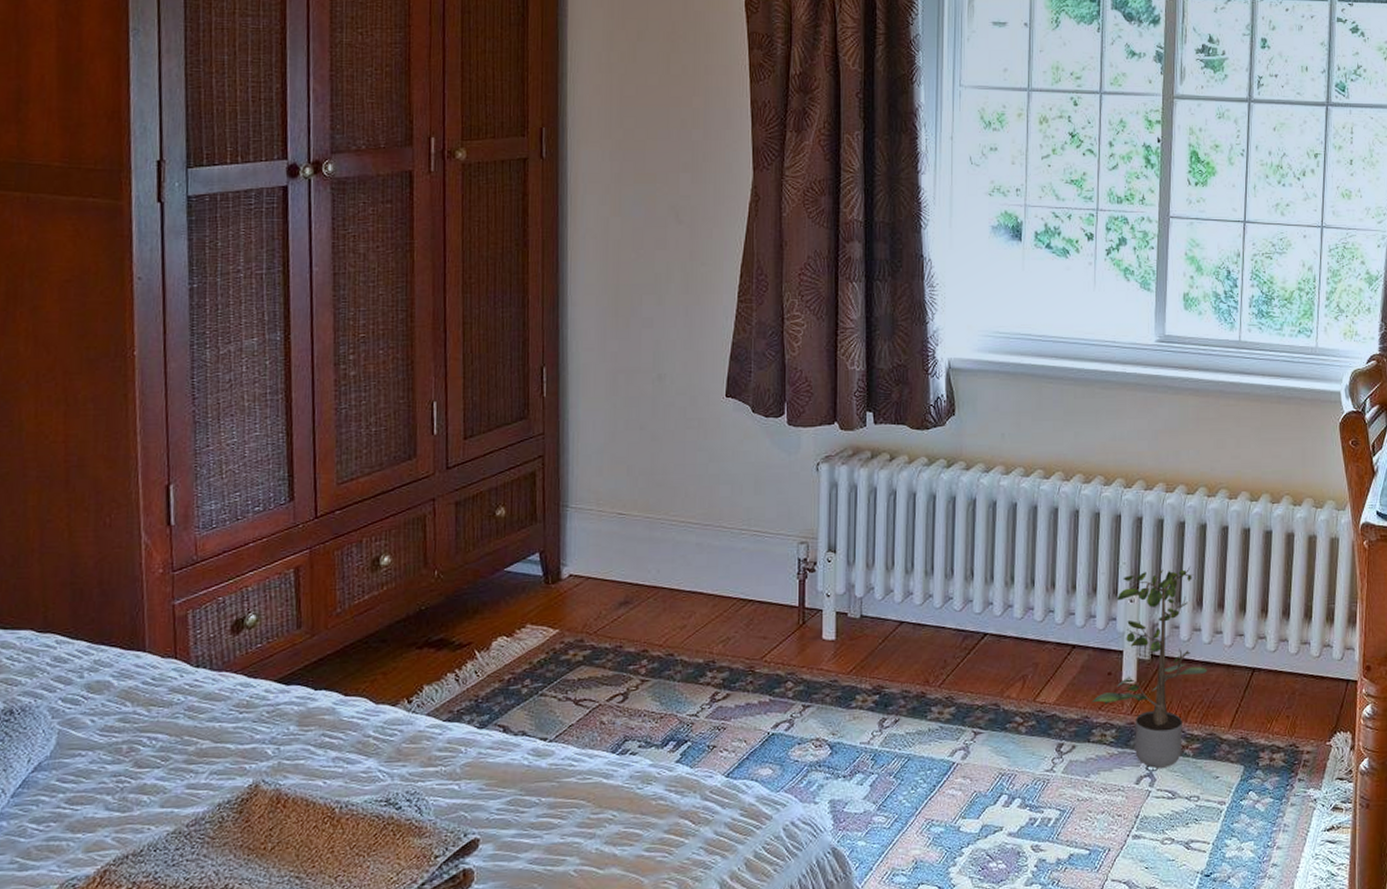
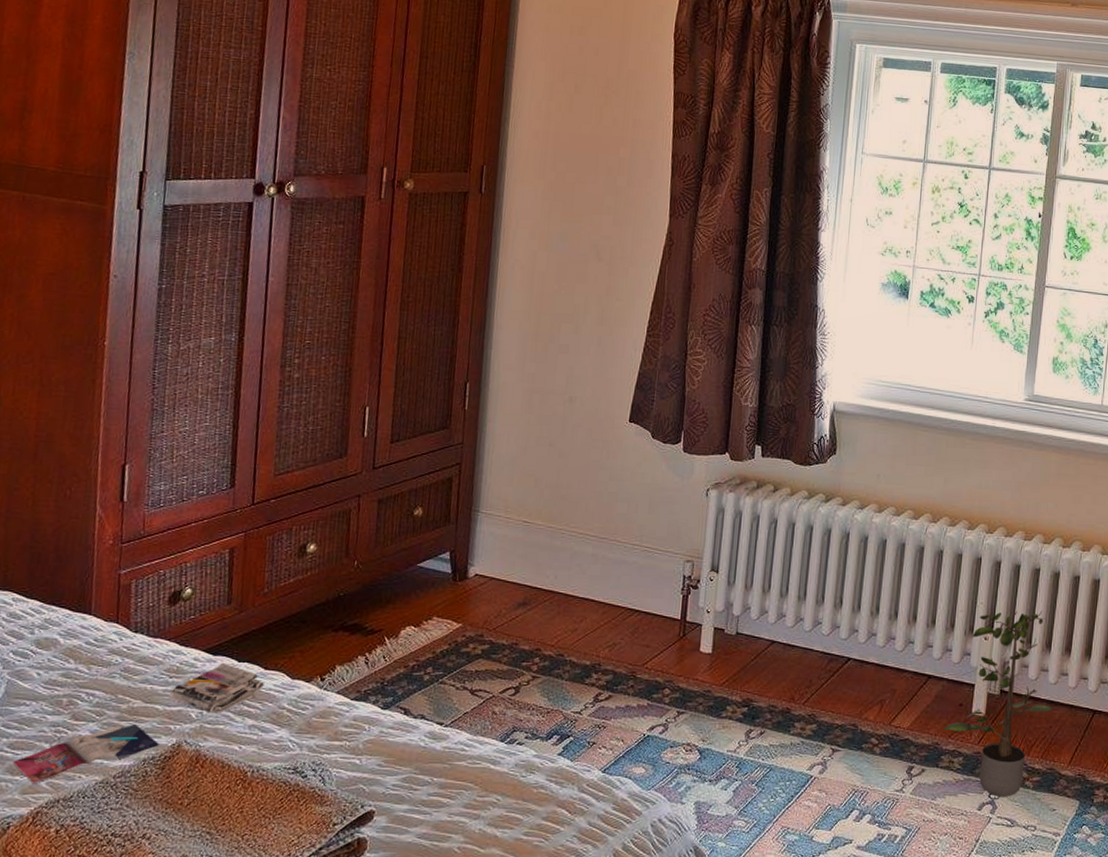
magazine: none [71,691,345,841] -> present [12,662,264,784]

